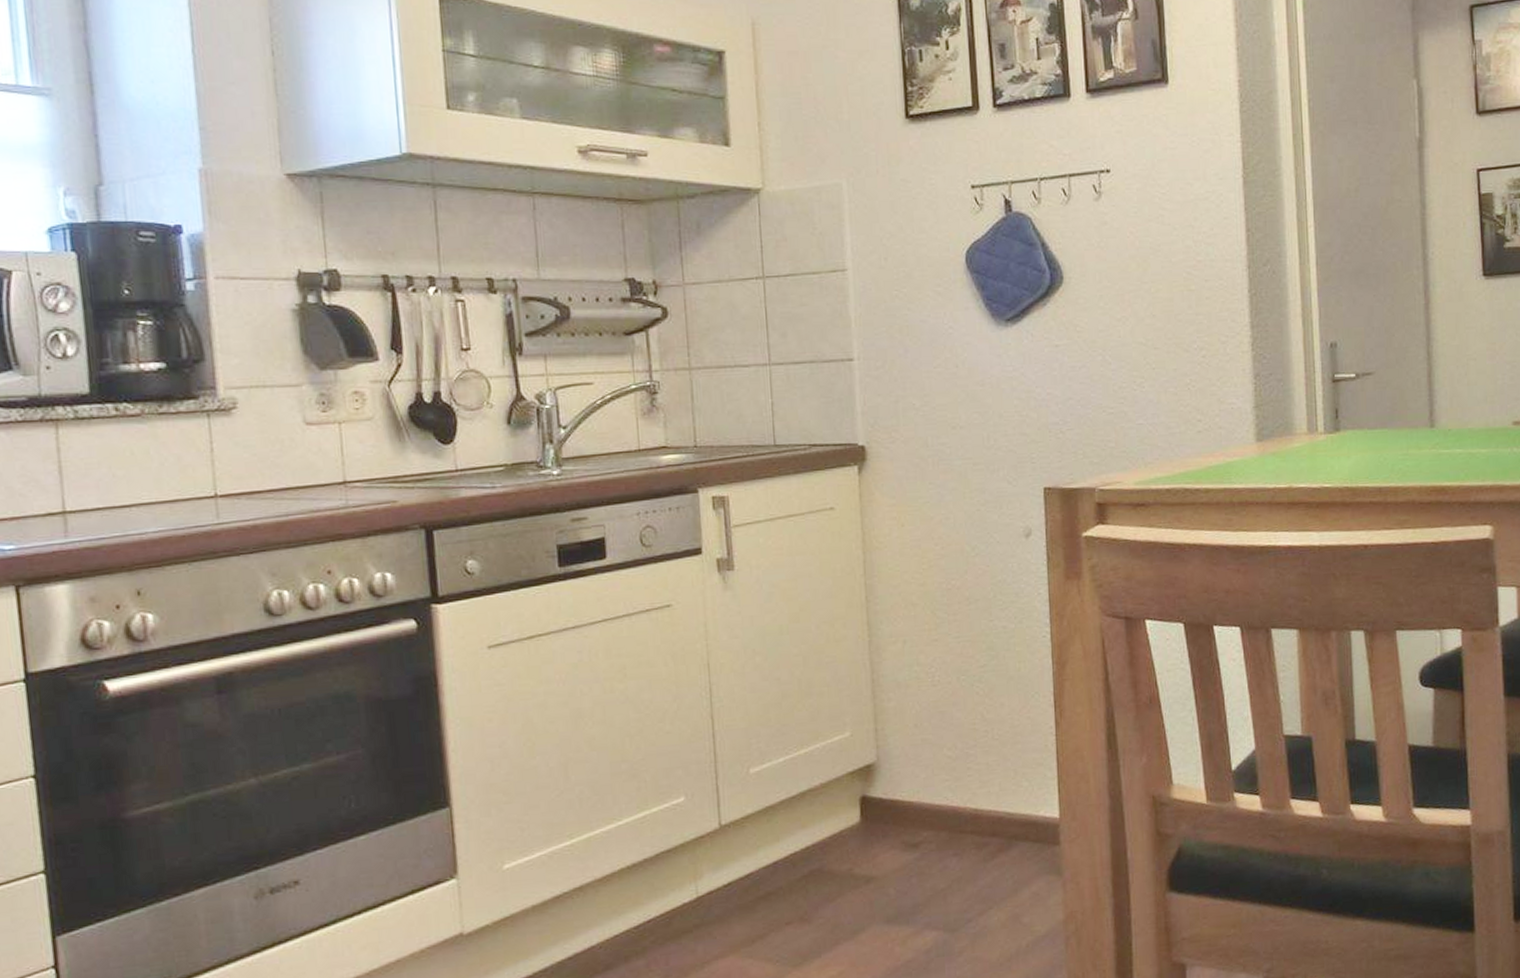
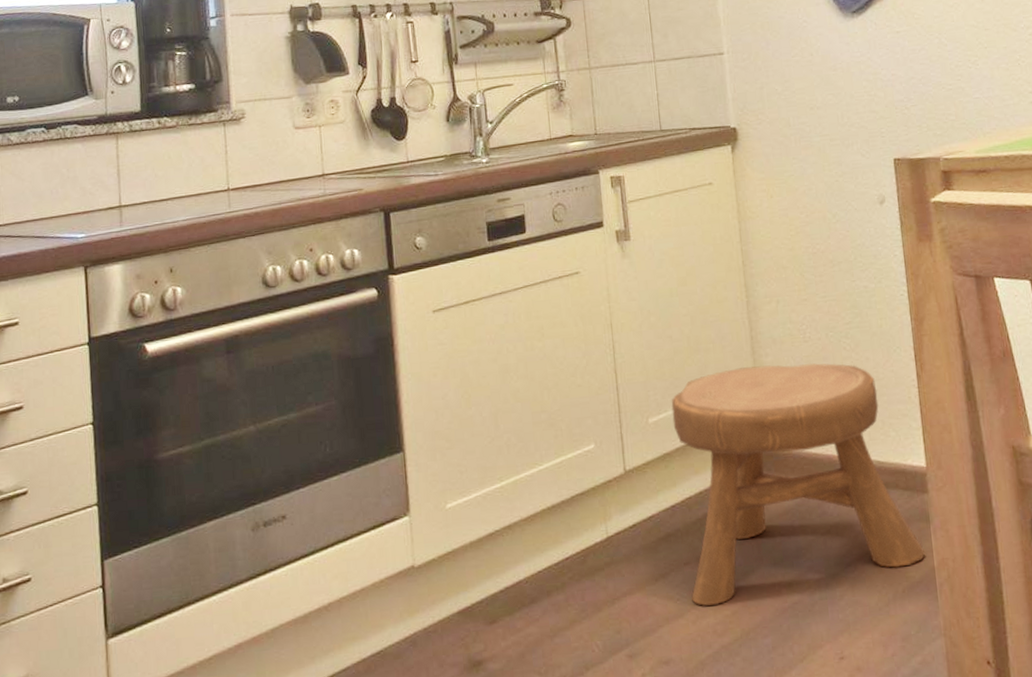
stool: none [776,709,1054,968] -> present [671,363,926,607]

